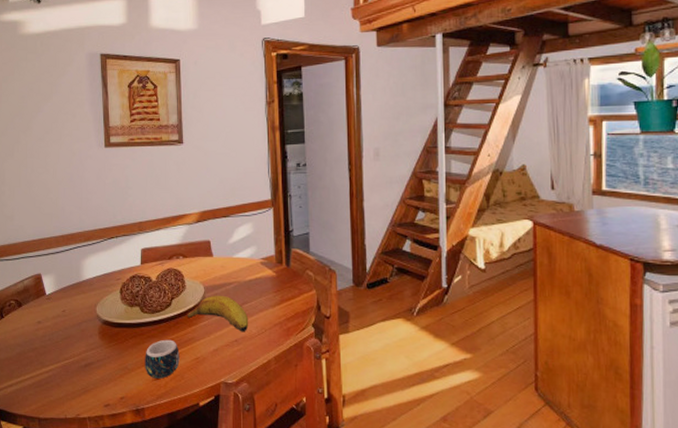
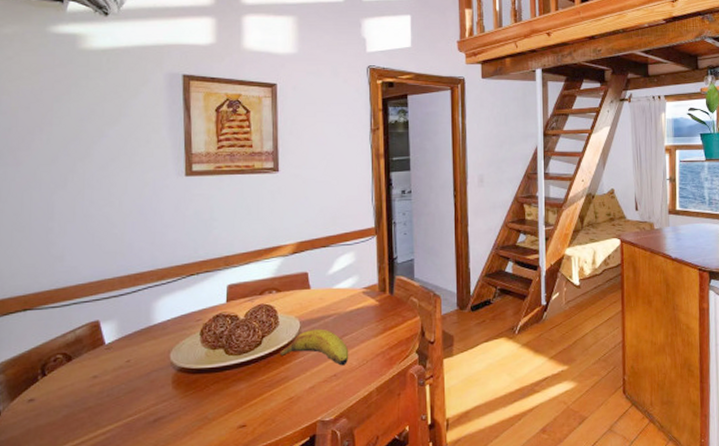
mug: present [145,339,180,379] -> none [229,381,271,426]

